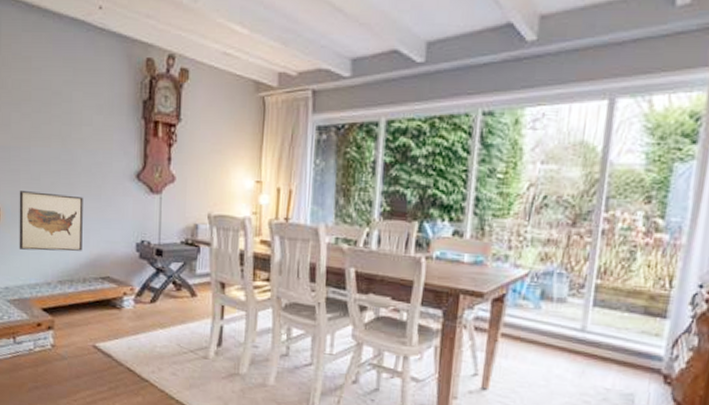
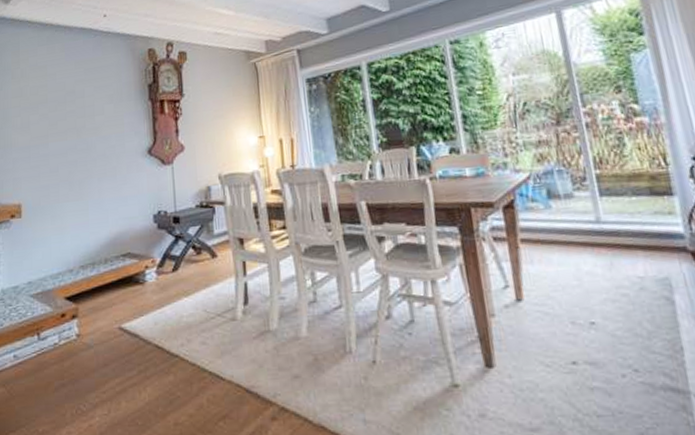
wall art: present [19,191,83,251] -> none [39,180,102,241]

